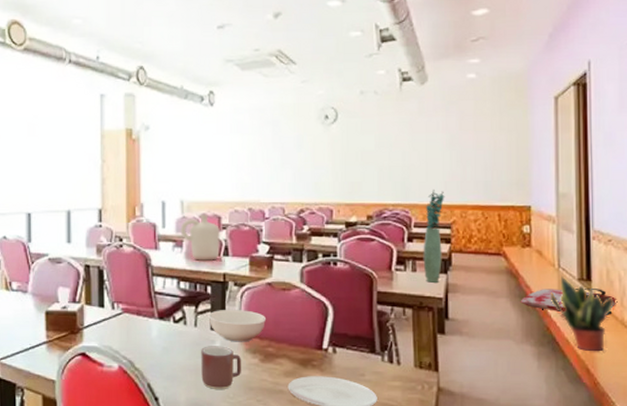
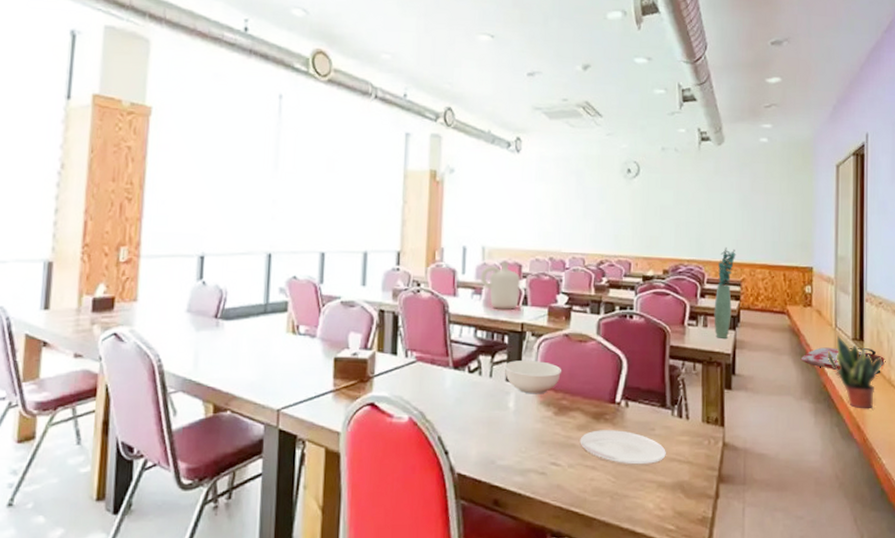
mug: present [201,346,242,389] -> none [494,397,536,443]

